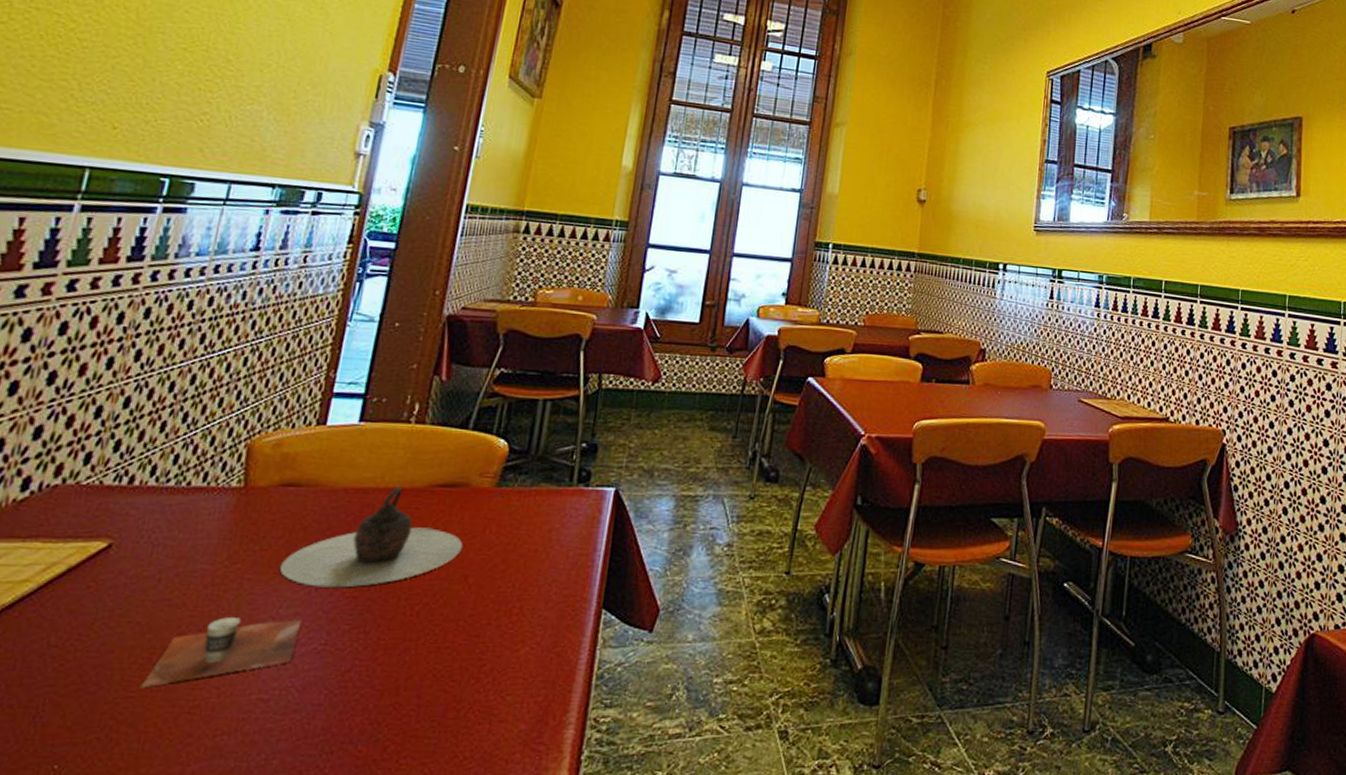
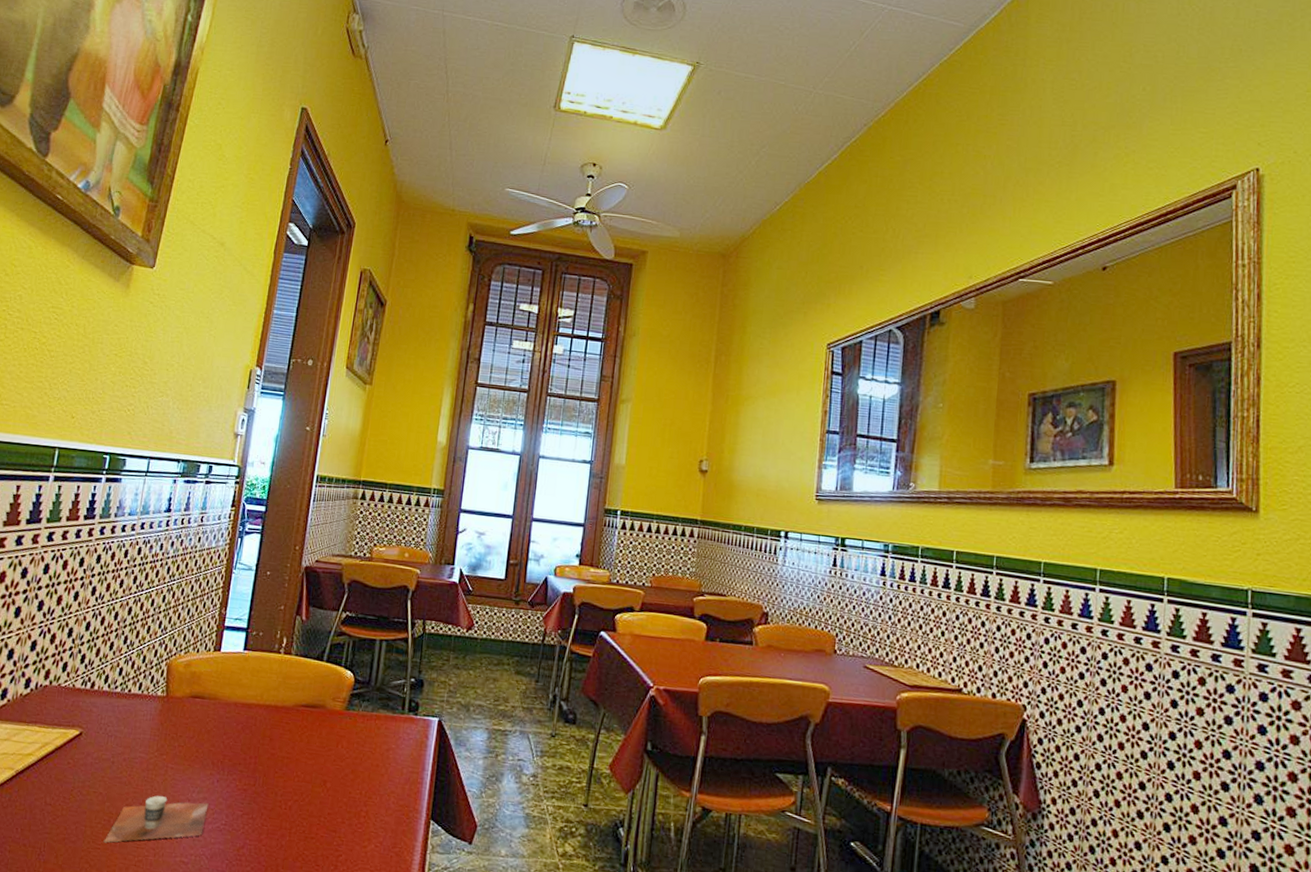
teapot: present [279,486,463,588] -> none [192,704,322,782]

